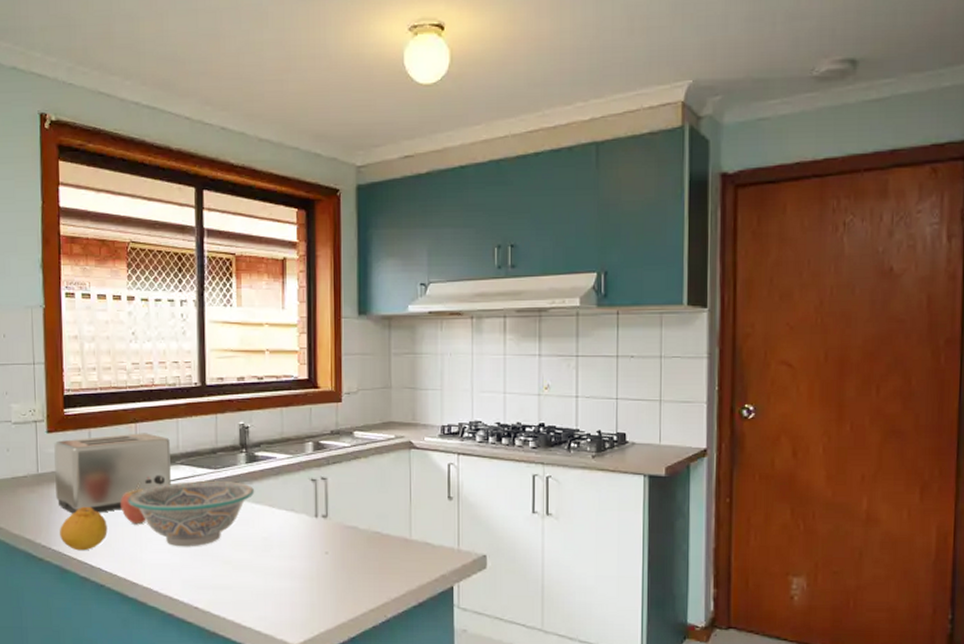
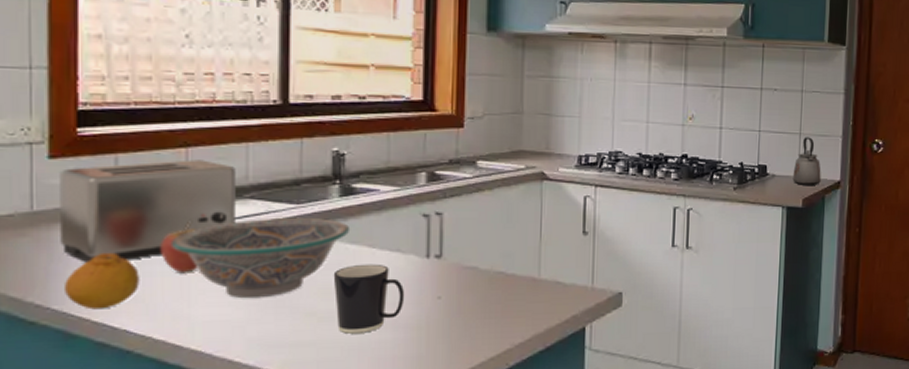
mug: none [243,521,299,581] -> present [333,264,405,334]
kettle: none [654,404,685,454] -> present [792,137,821,186]

